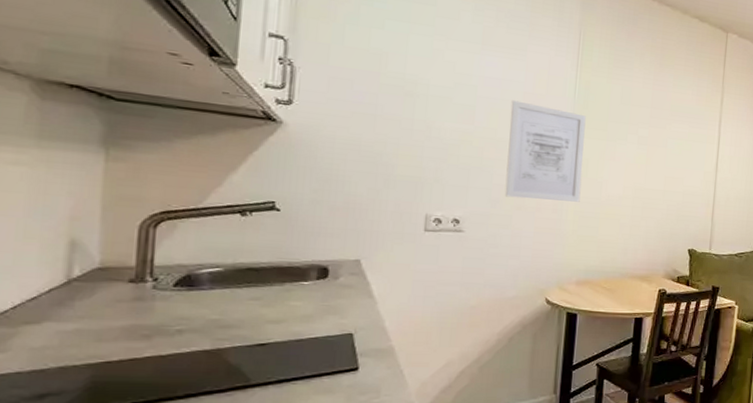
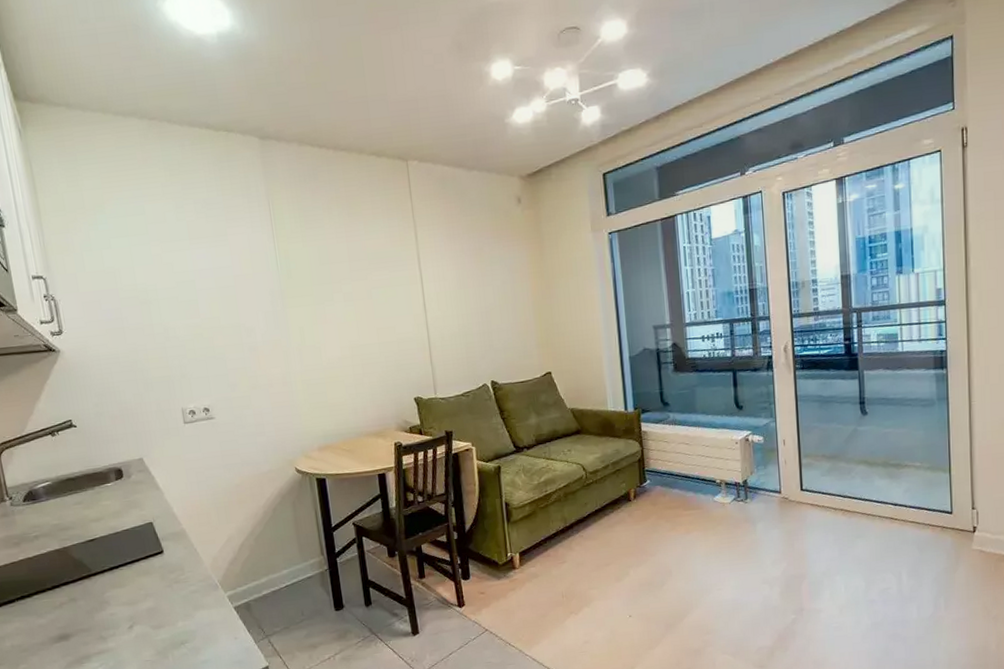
wall art: present [504,100,586,202] -> none [225,284,305,379]

